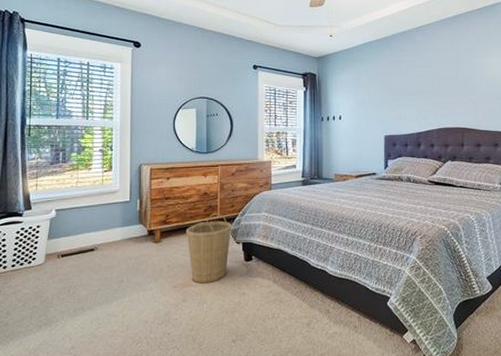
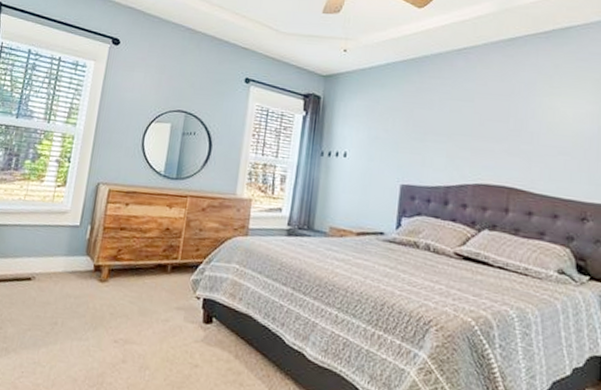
basket: present [186,213,232,284] -> none [136,255,194,344]

